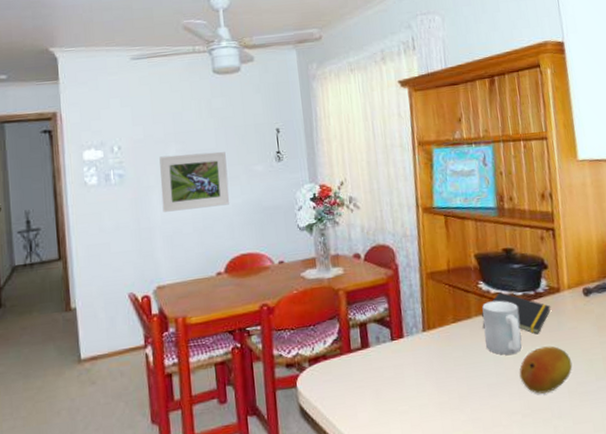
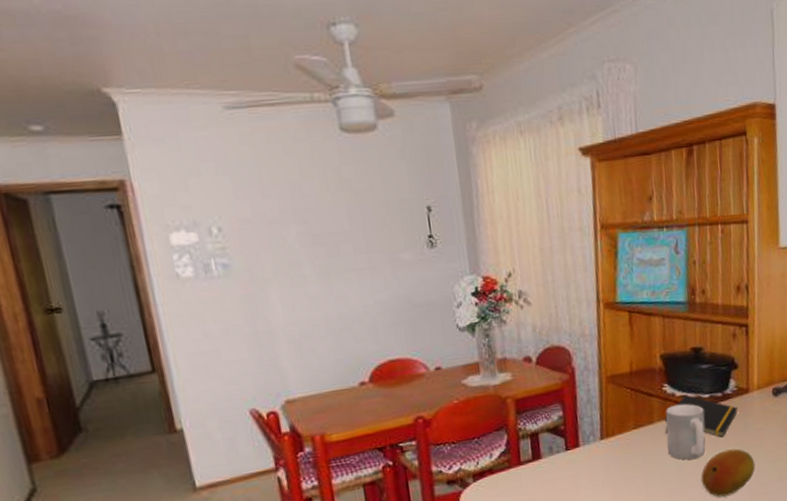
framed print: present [159,151,230,212] -> none [275,235,371,312]

